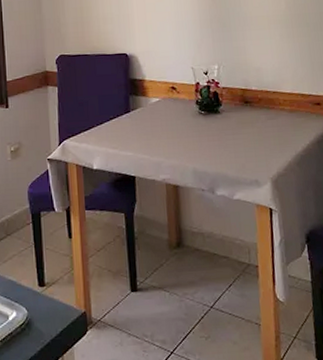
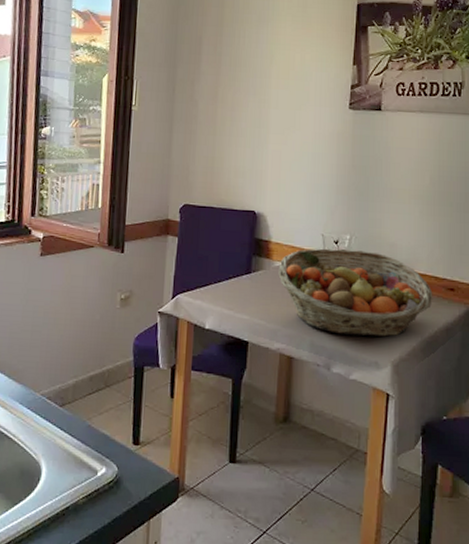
fruit basket: none [155,78,302,159] -> present [278,248,433,337]

